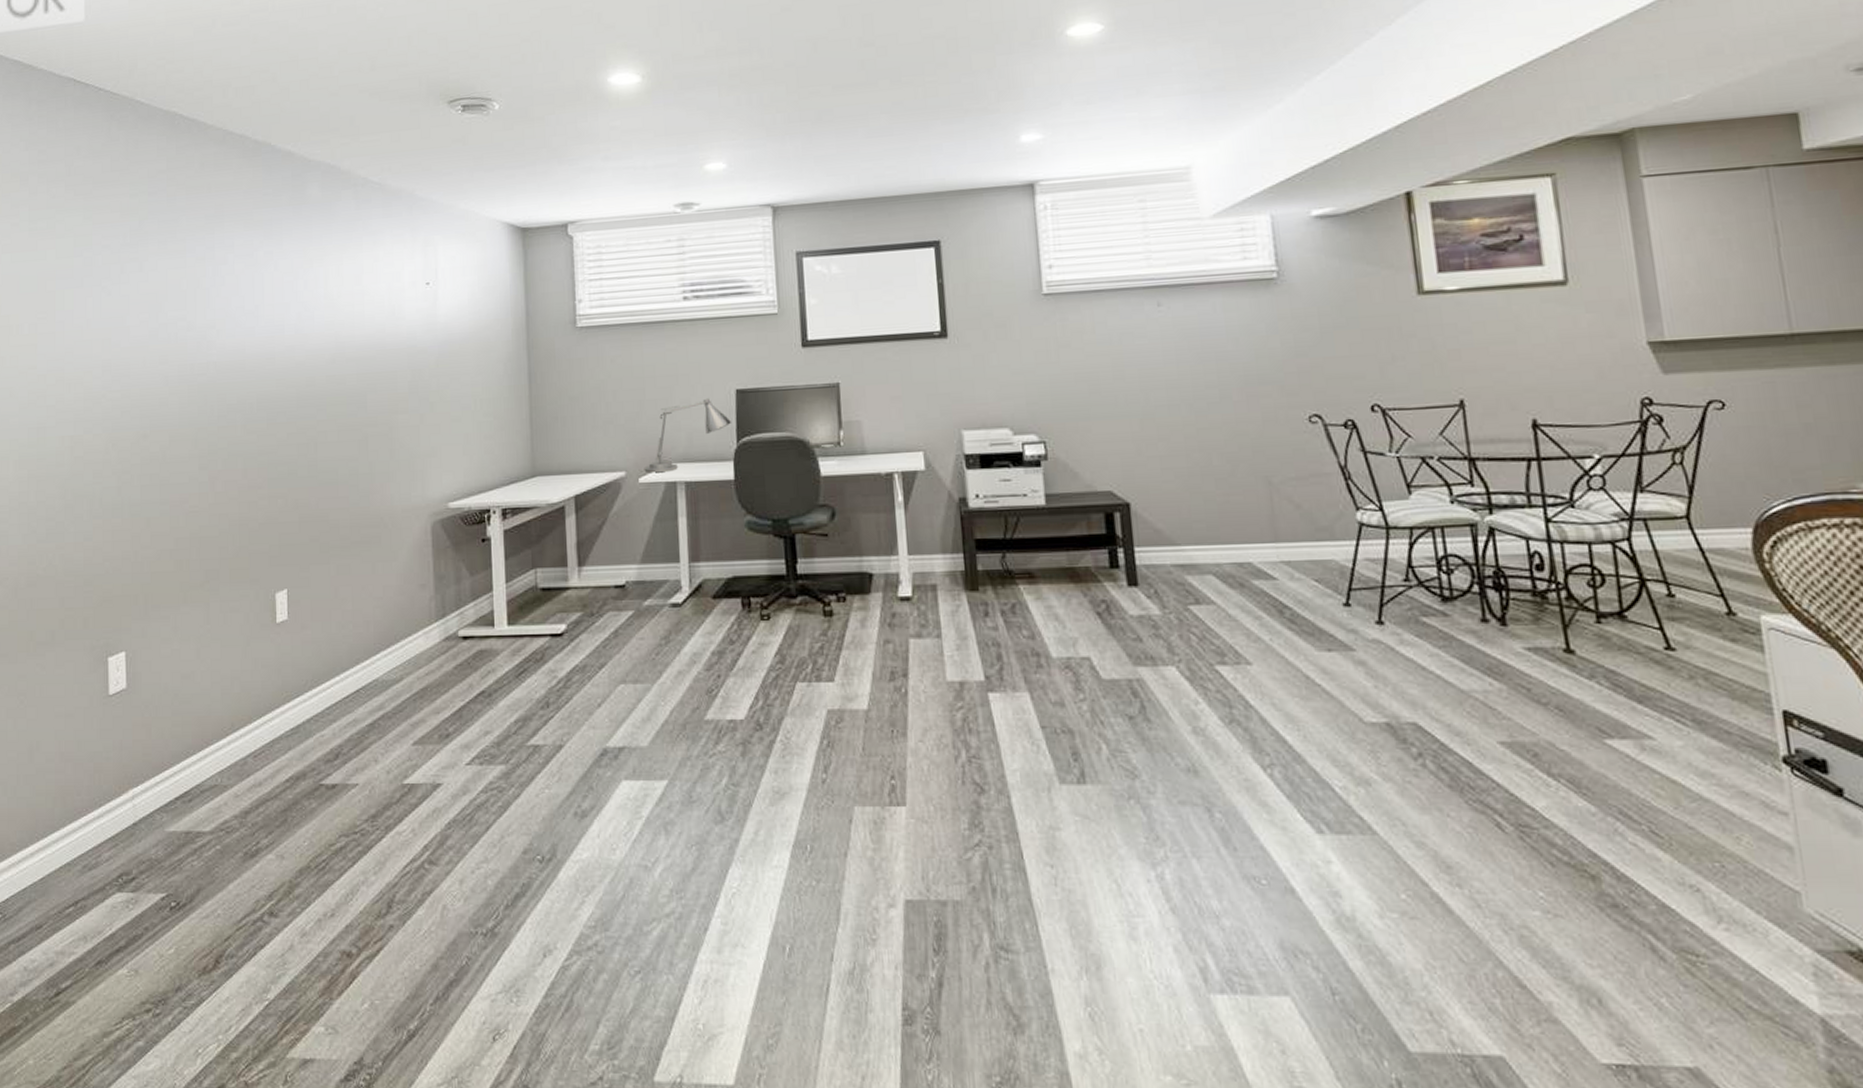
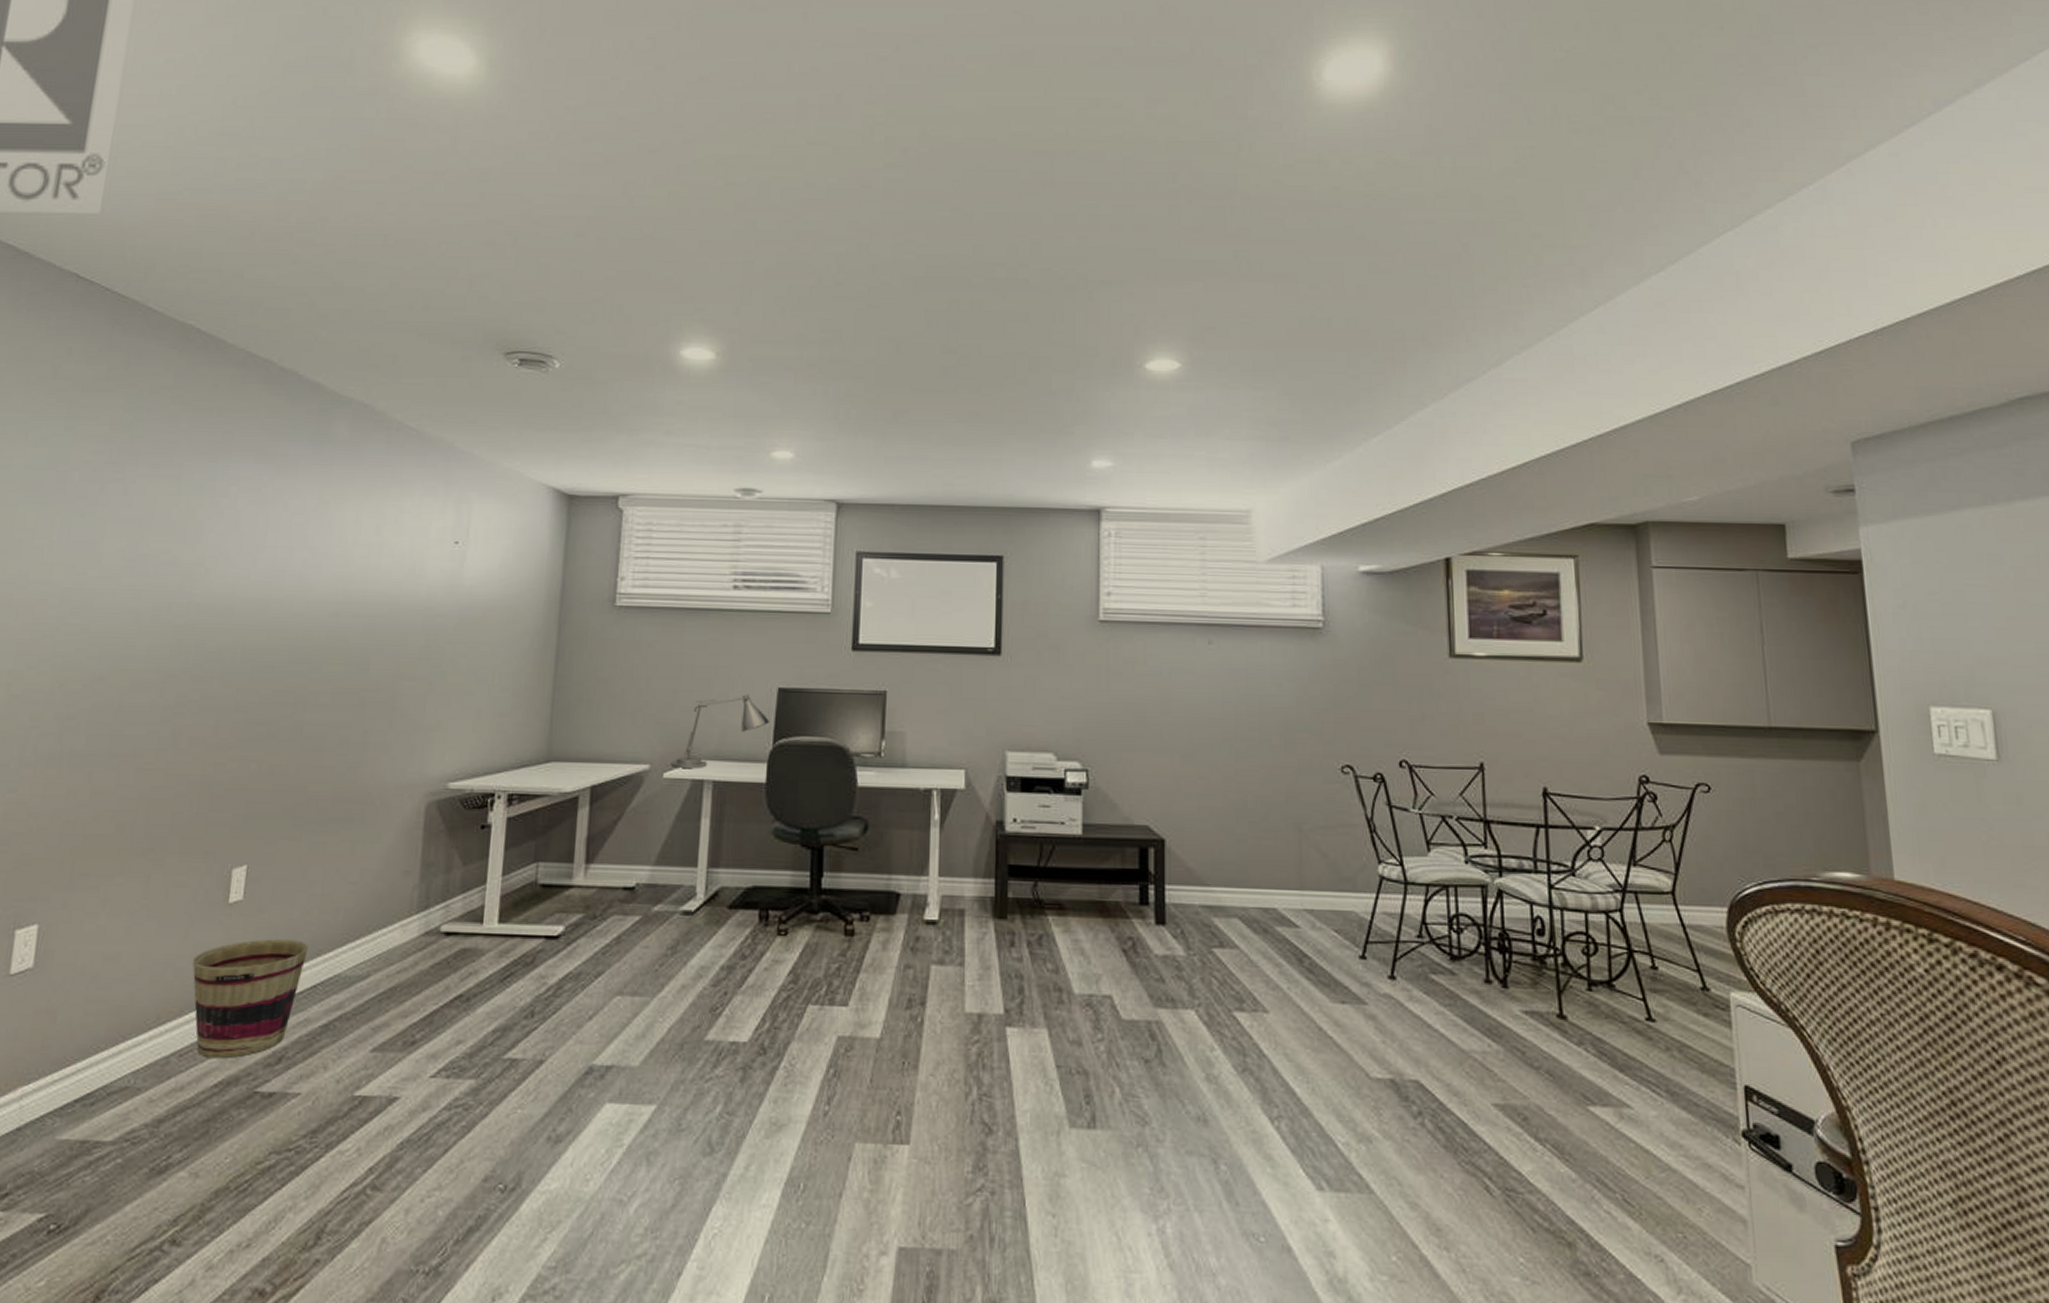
basket: none [255,651,348,757] -> present [193,939,309,1058]

